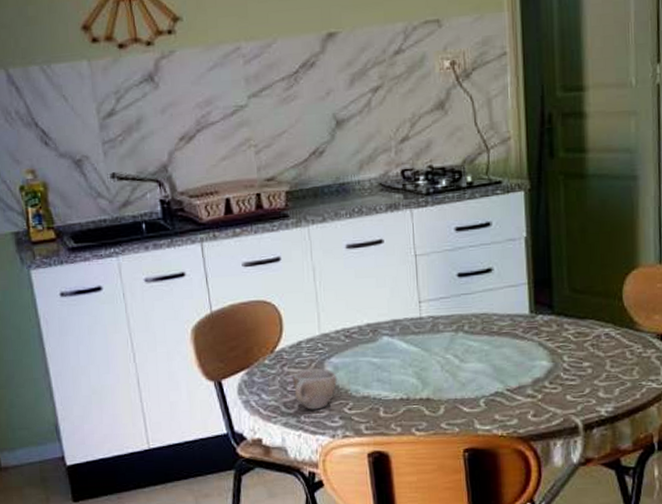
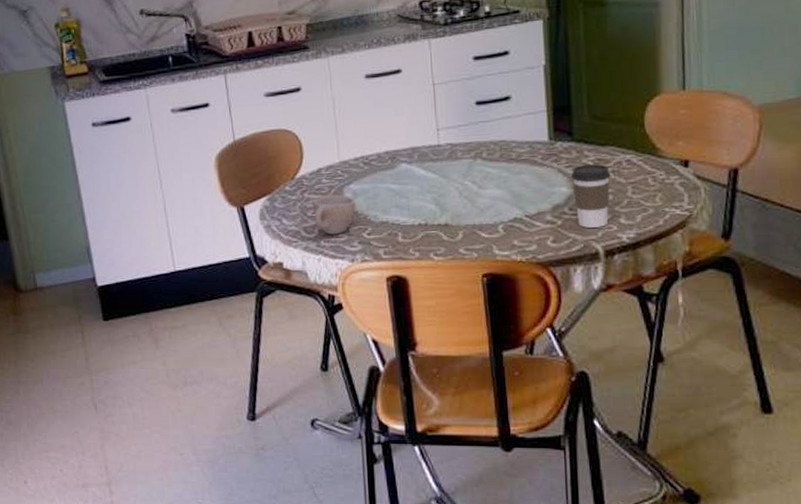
coffee cup: none [552,337,590,402] -> present [572,164,611,228]

